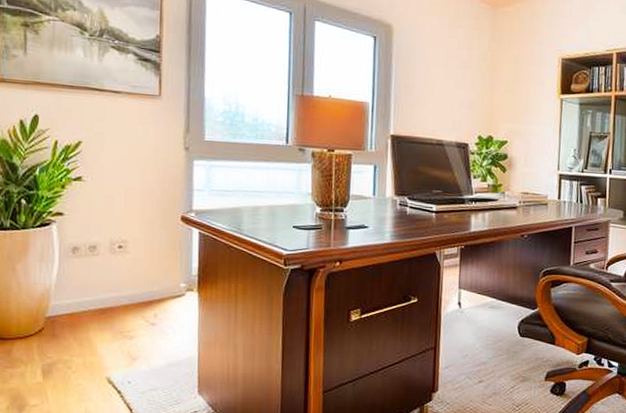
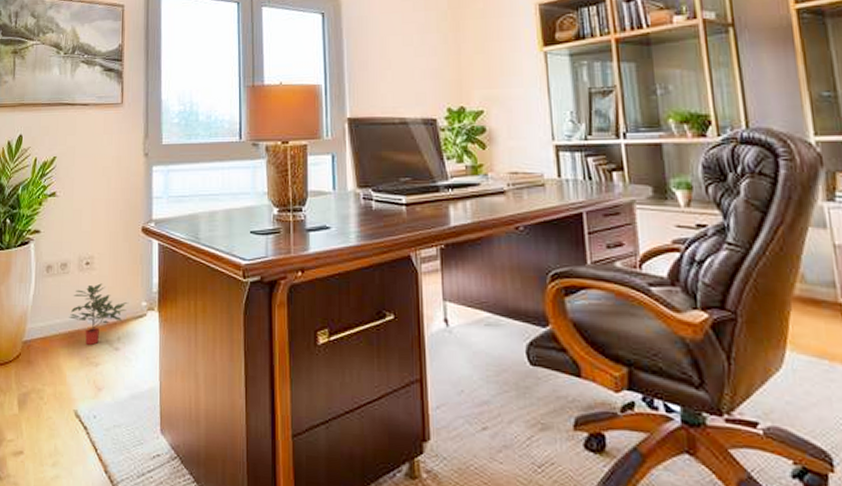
potted plant: none [99,266,165,321] -> present [69,283,128,345]

